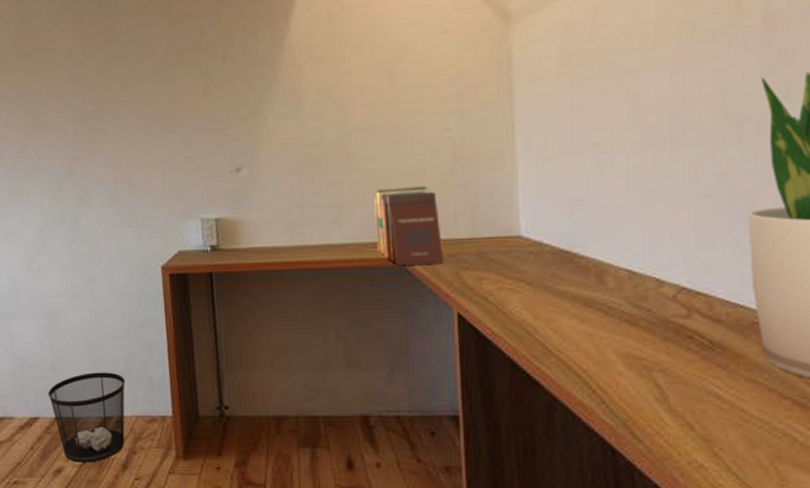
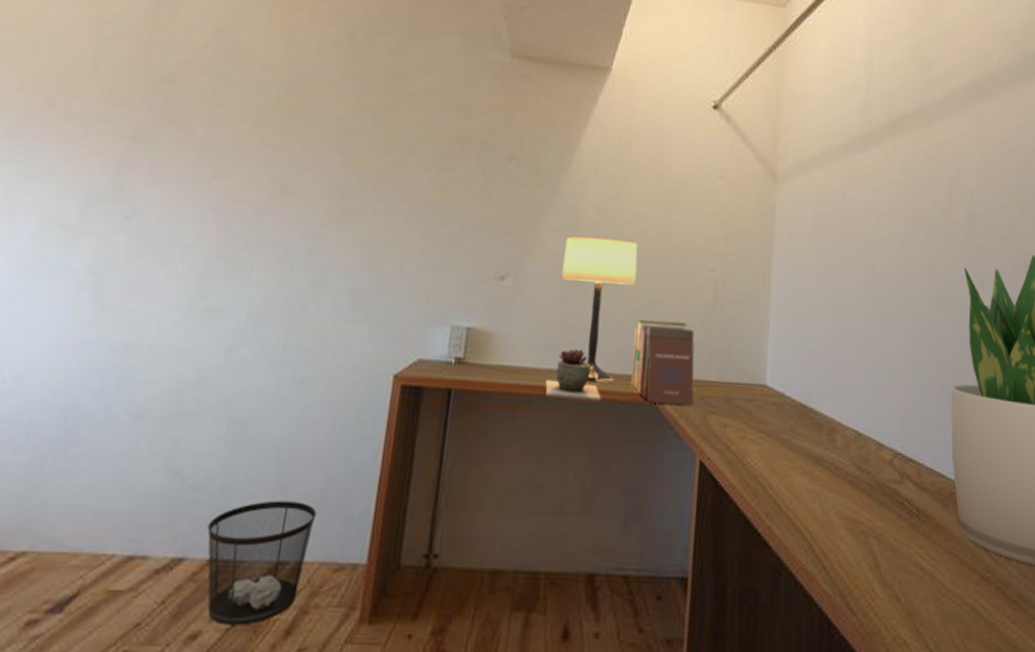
table lamp: none [292,114,369,253] -> present [560,235,638,383]
succulent plant: none [295,224,350,271] -> present [545,348,601,402]

